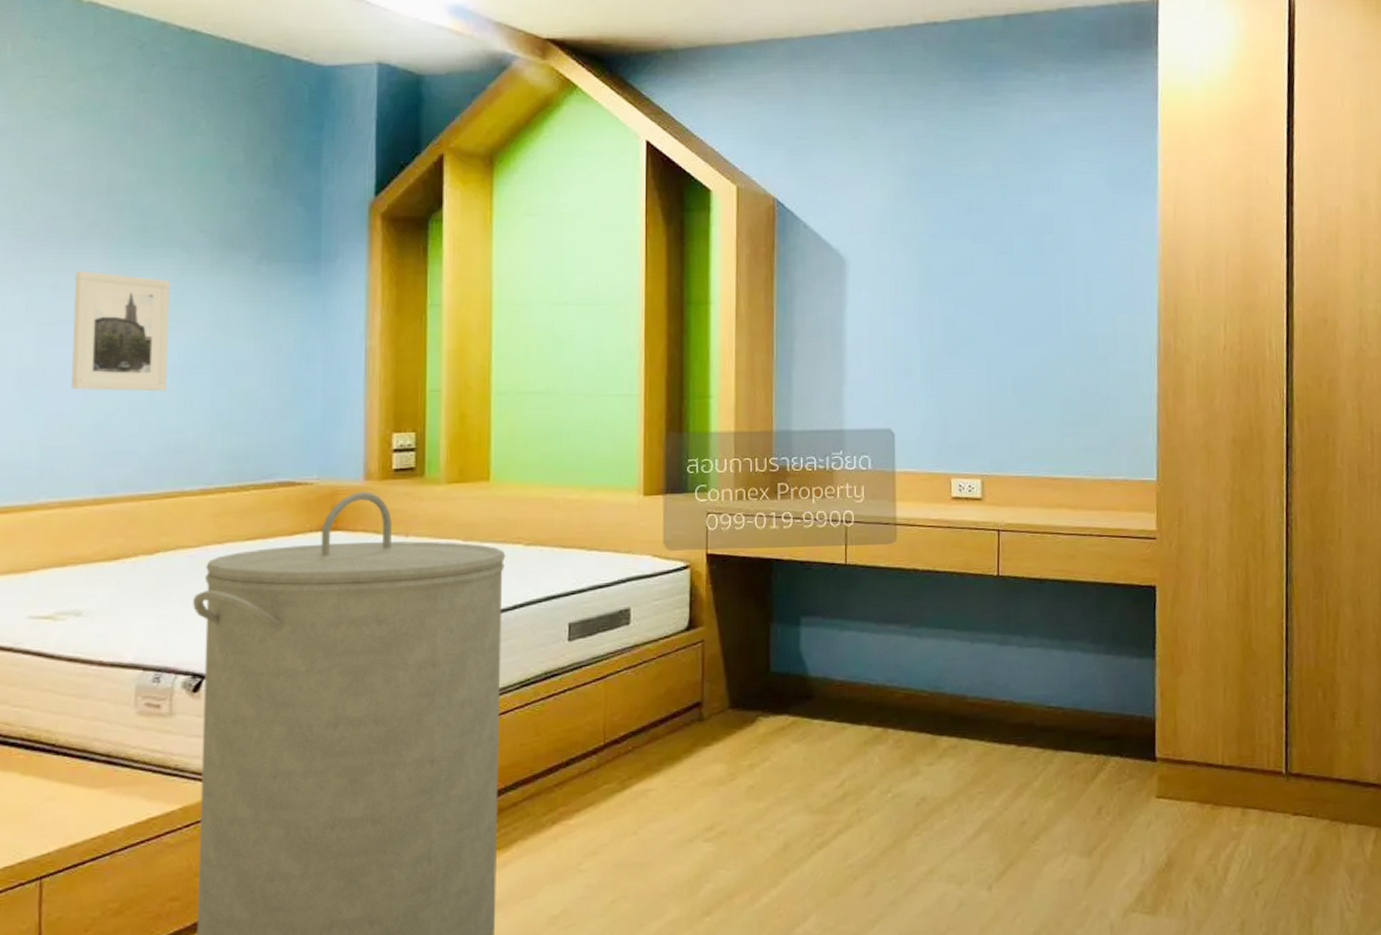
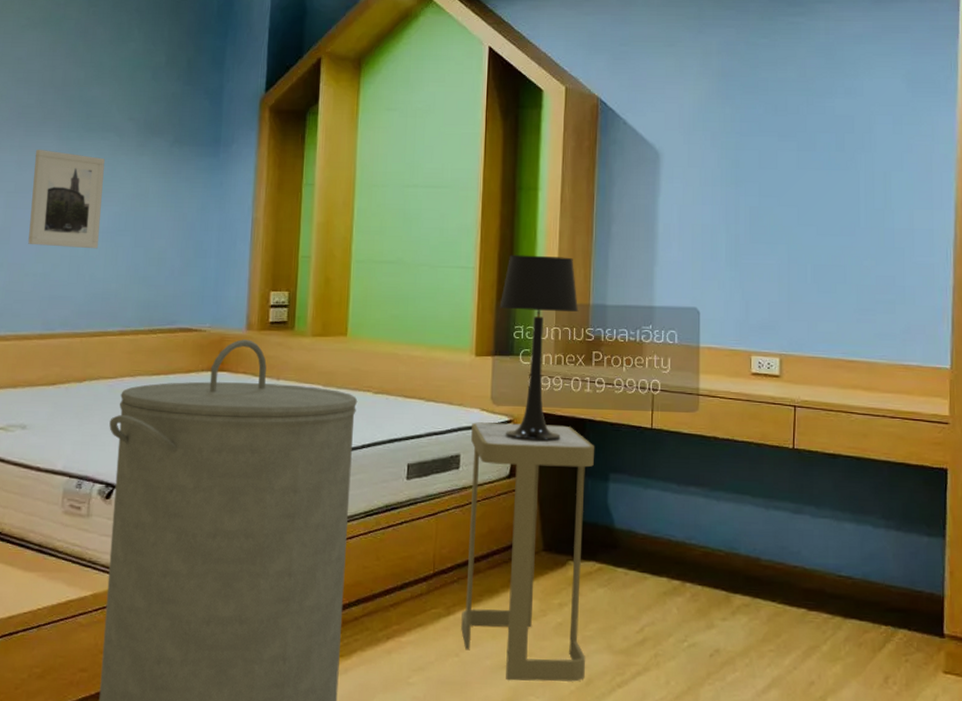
side table: none [639,567,783,856] -> present [461,422,594,682]
table lamp: none [669,378,761,588] -> present [499,255,579,442]

